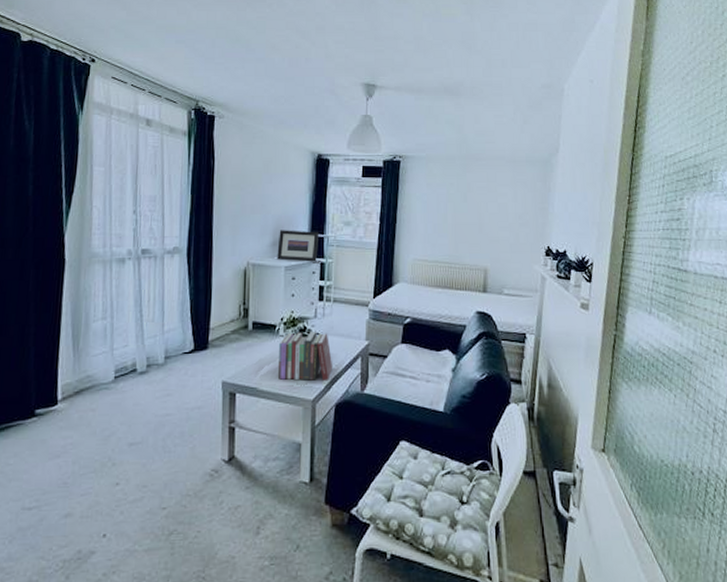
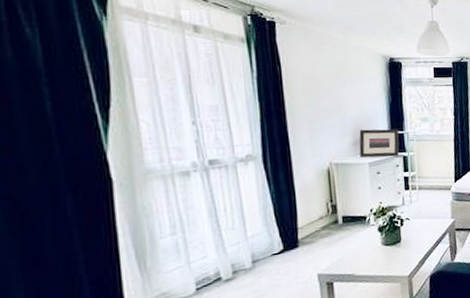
books: present [277,330,333,381] -> none [371,217,425,264]

